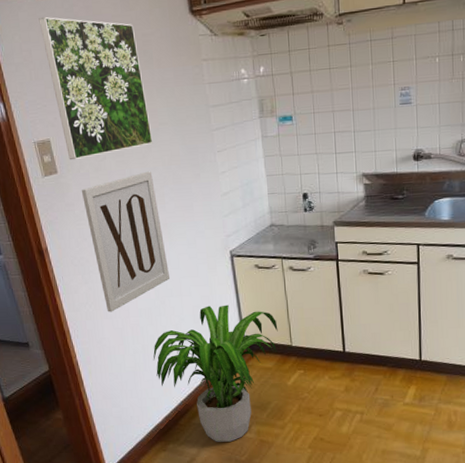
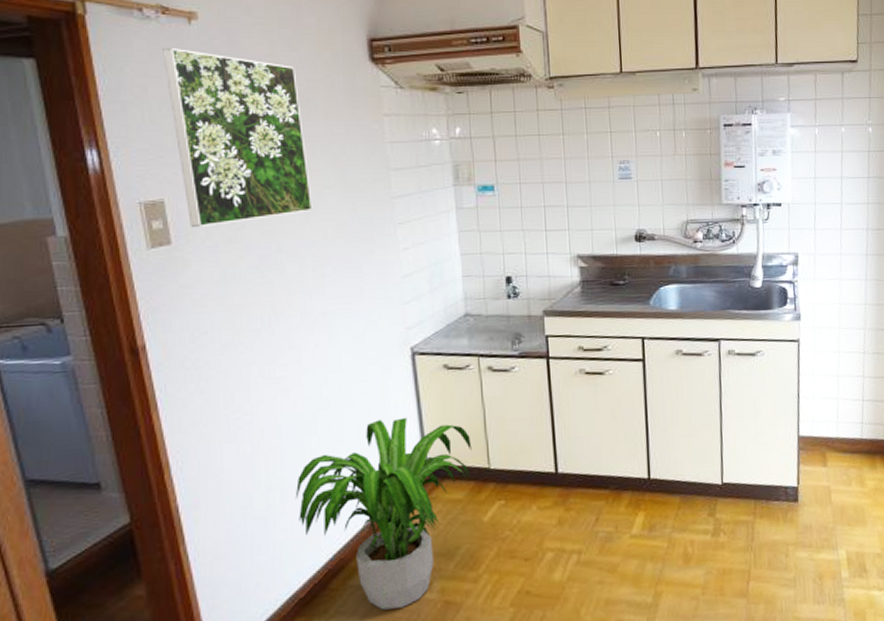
wall art: present [81,171,170,312] -> none [204,245,327,434]

